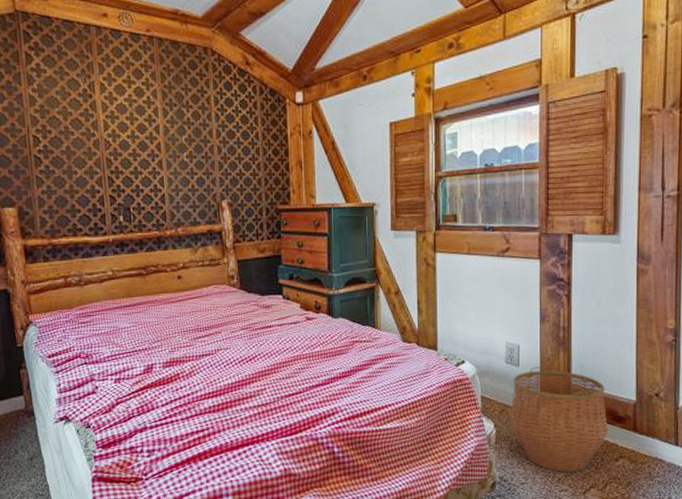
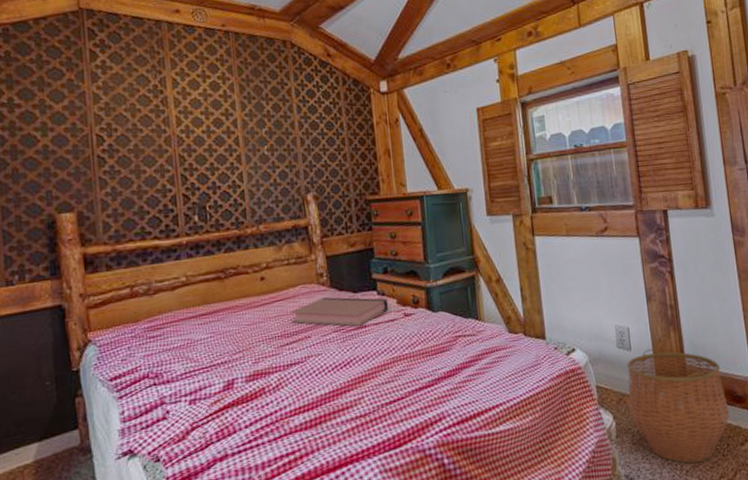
book: none [204,297,293,326] -> present [291,297,389,327]

